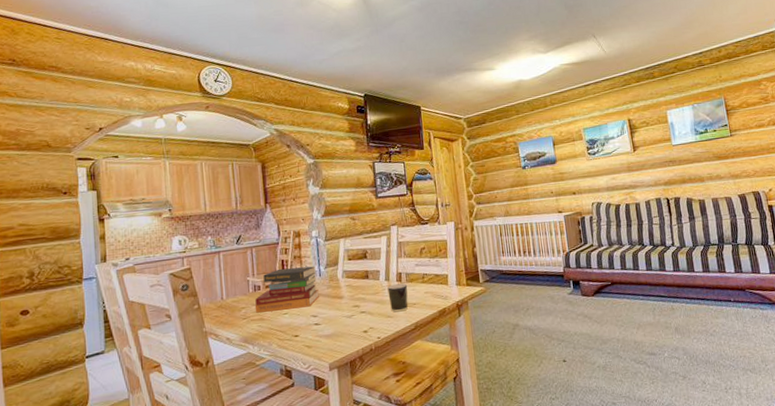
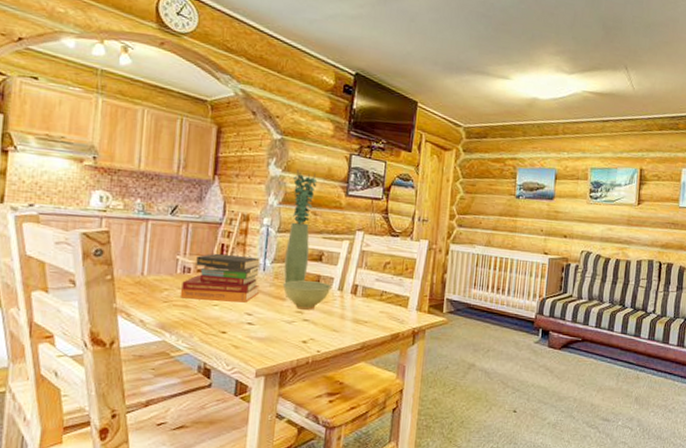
vase: none [330,184,356,295] -> present [283,170,318,297]
bowl: none [337,276,379,304] -> present [282,280,332,310]
mug: present [387,283,409,312] -> none [338,296,363,328]

